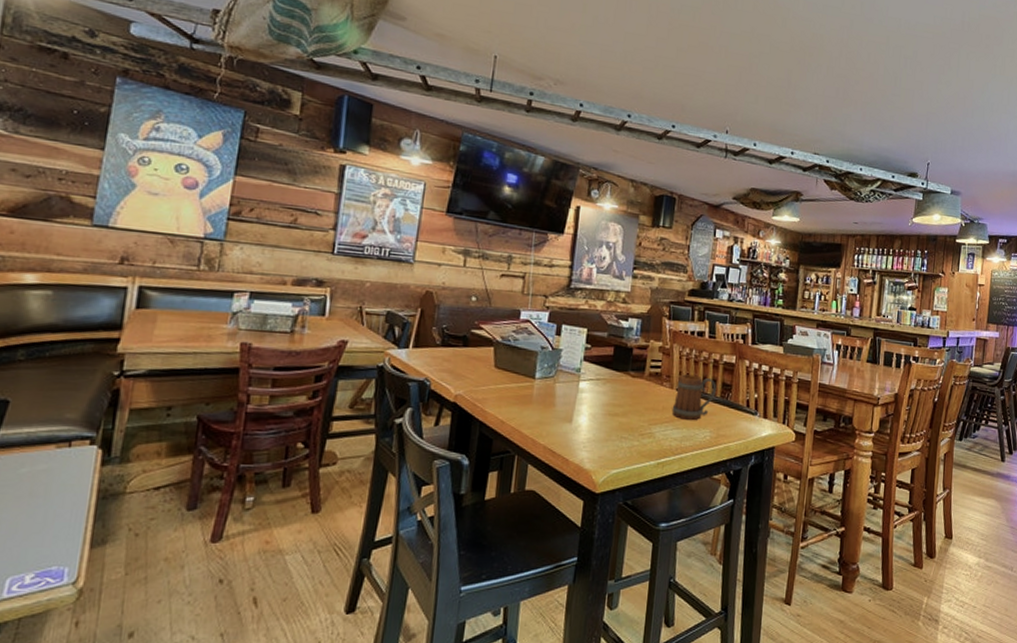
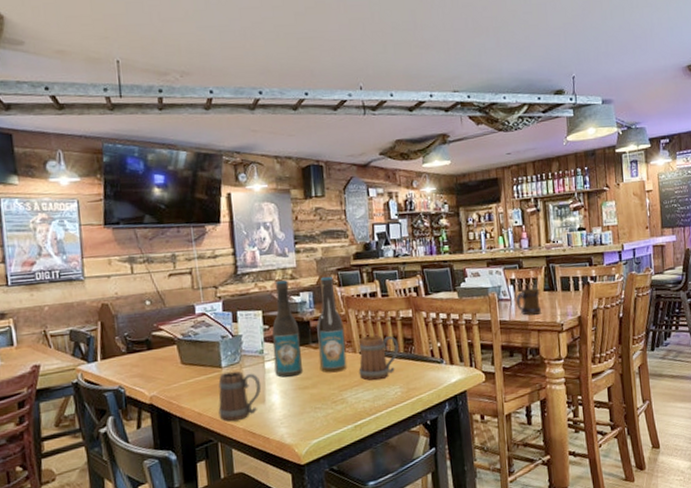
beer mug: none [521,384,572,435] -> present [218,371,262,421]
beer bottle: none [588,302,666,405] -> present [271,276,348,378]
beer mug: none [838,356,862,384] -> present [516,288,542,315]

